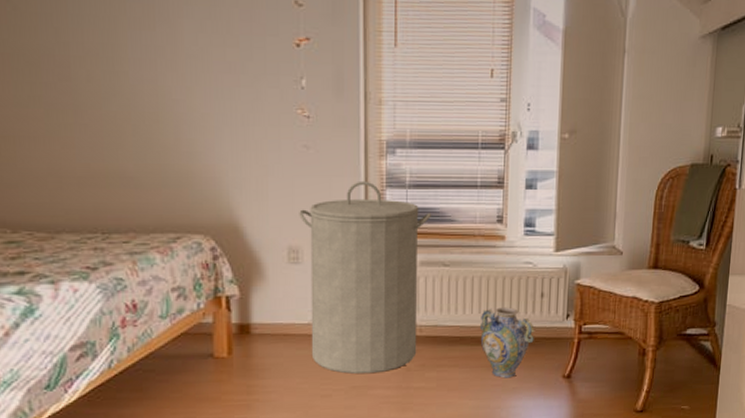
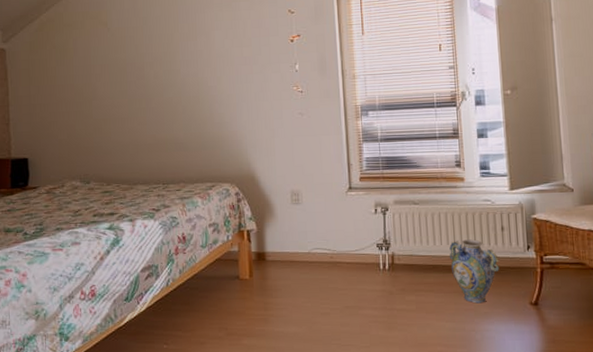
laundry hamper: present [299,180,432,375] -> none [298,137,401,296]

